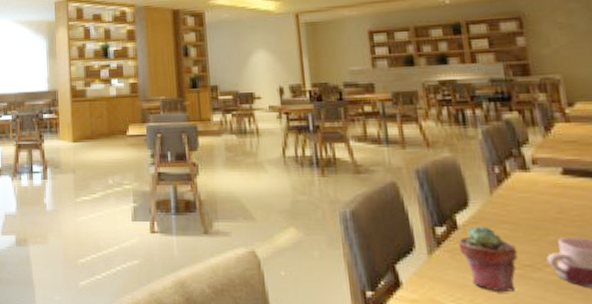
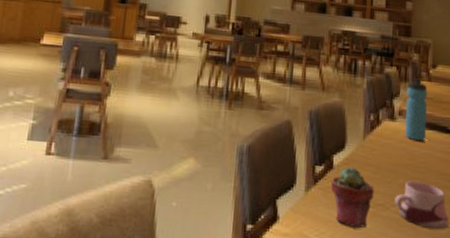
water bottle: none [537,120,577,192] -> present [405,78,429,142]

